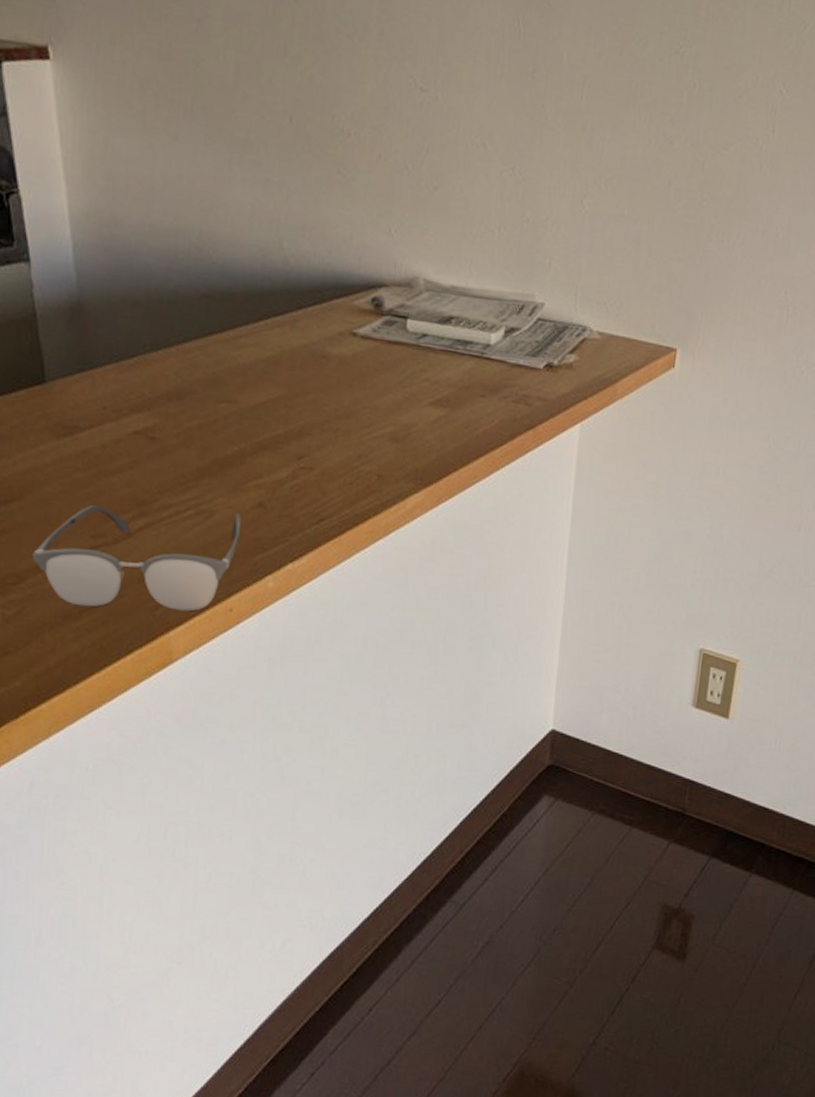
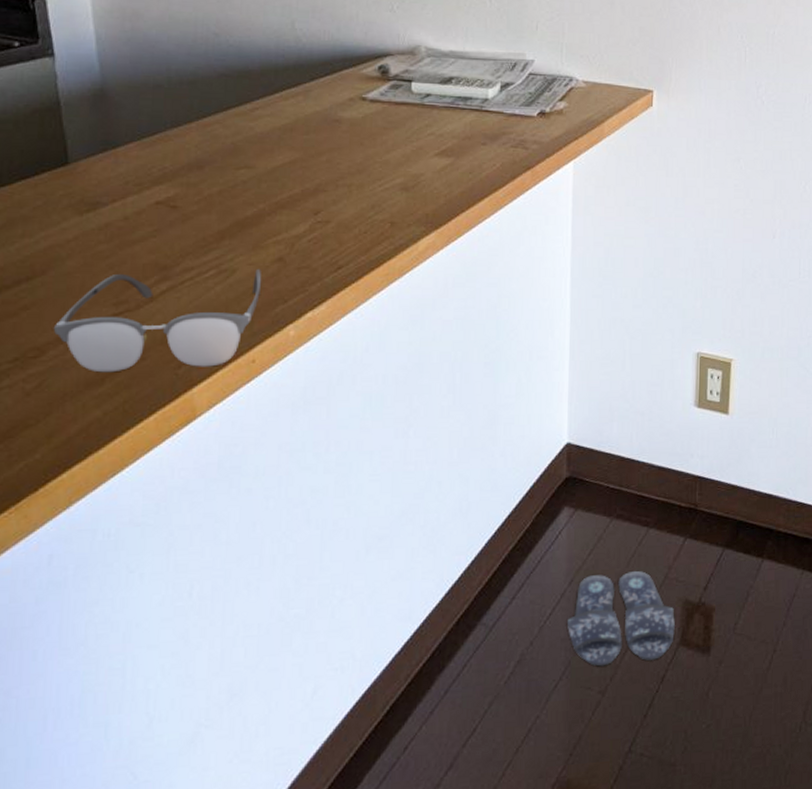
slippers: none [539,867,652,959] -> present [568,570,675,667]

